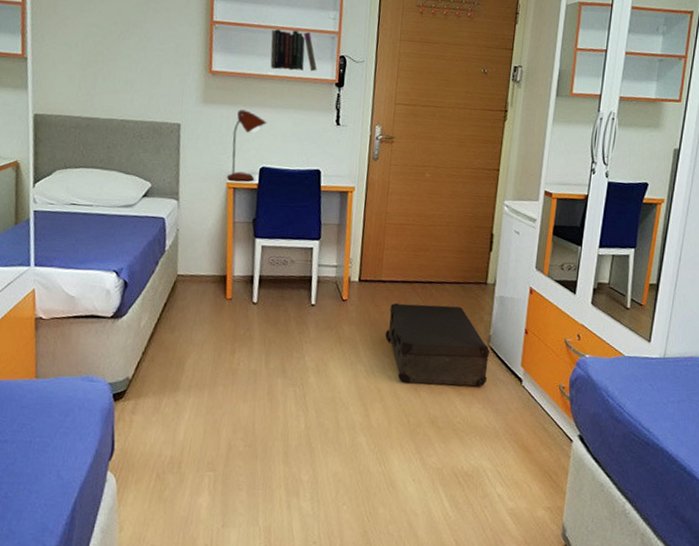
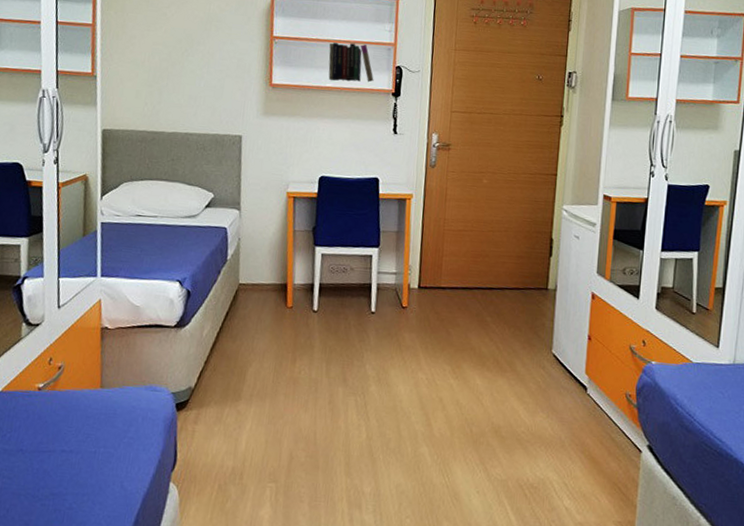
desk lamp: present [226,109,267,182] -> none [286,121,326,191]
suitcase: present [384,302,491,387] -> none [445,309,554,396]

